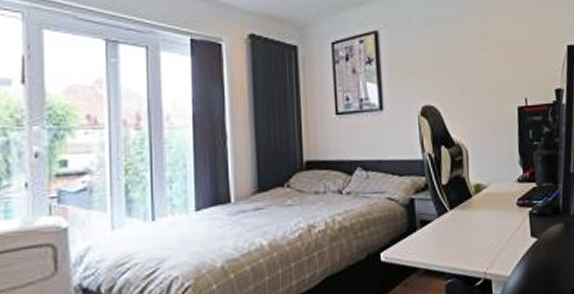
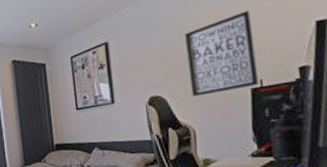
wall art: none [460,23,525,110] -> present [185,10,259,97]

